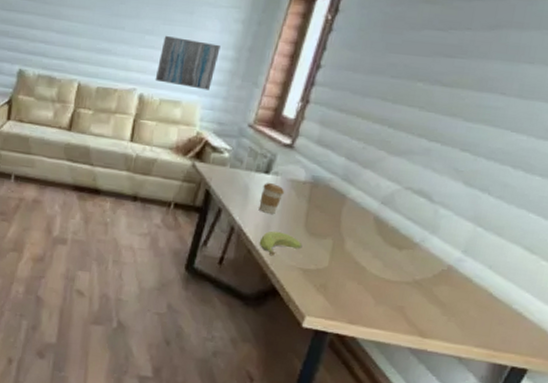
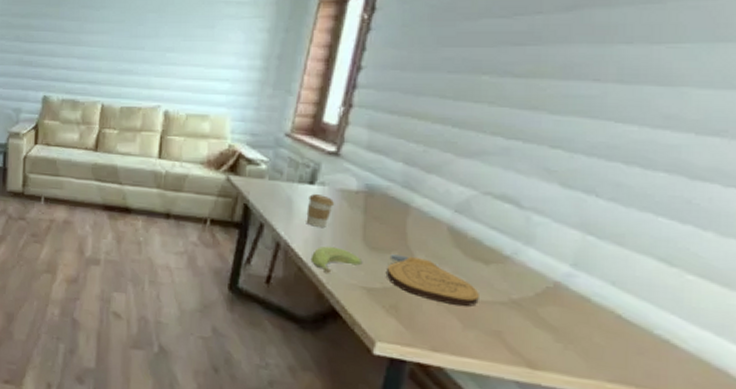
wall art: present [155,36,221,90] -> none [179,52,246,102]
cutting board: none [319,239,391,286] -> present [385,254,479,307]

